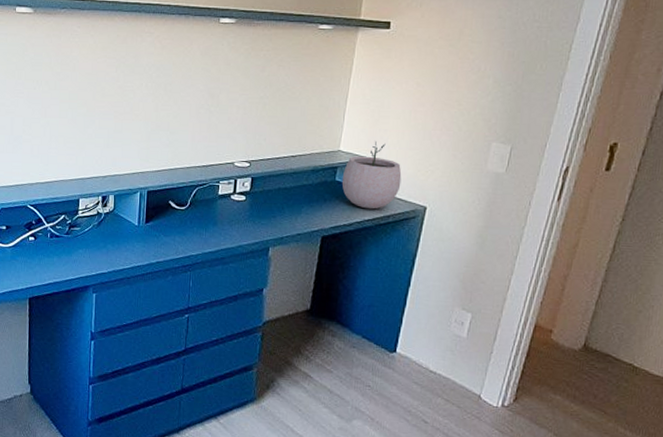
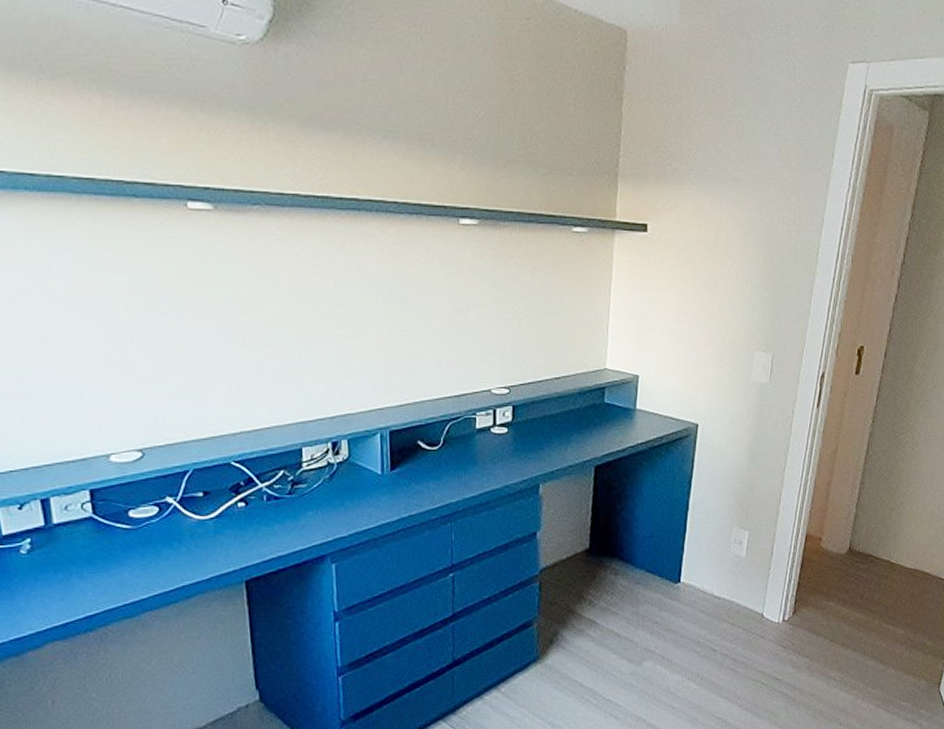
plant pot: present [341,141,402,209] -> none [611,357,671,431]

